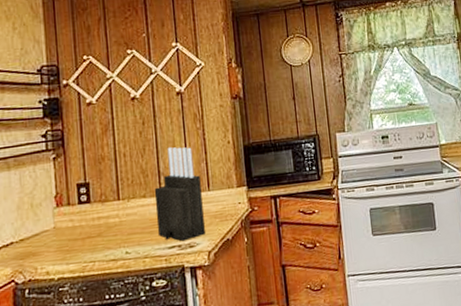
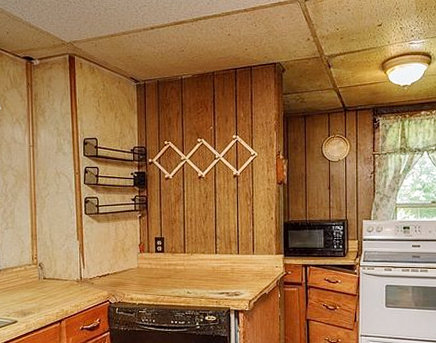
knife block: present [154,146,205,242] -> none [211,217,248,290]

